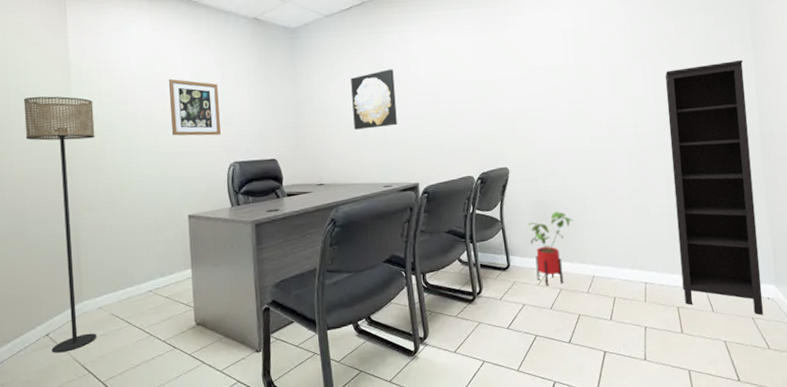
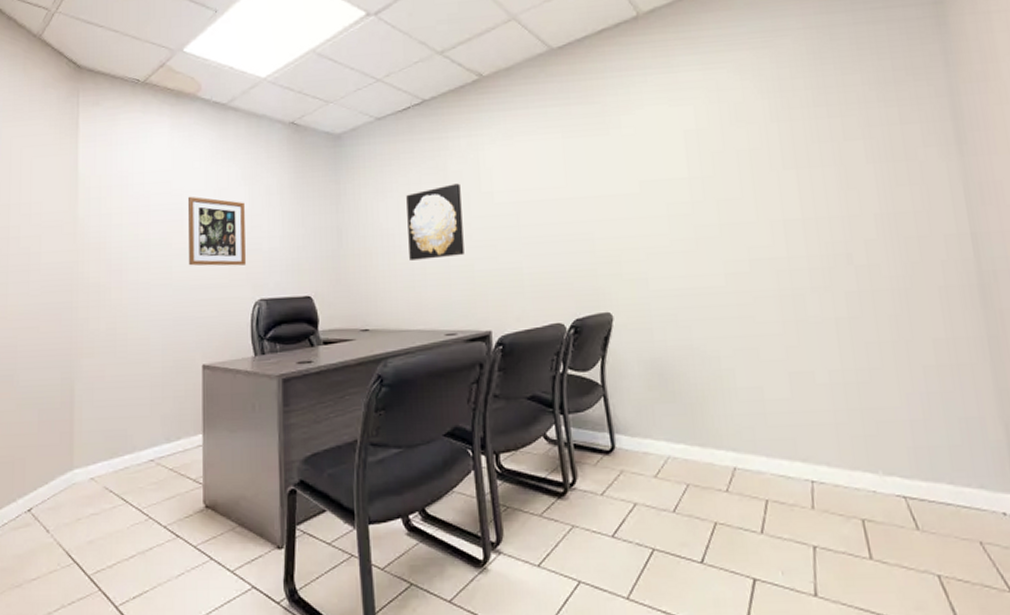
floor lamp: present [23,96,98,353] -> none [23,217,101,534]
house plant: present [528,211,574,286] -> none [640,374,704,480]
bookcase: present [665,59,764,315] -> none [829,168,999,539]

